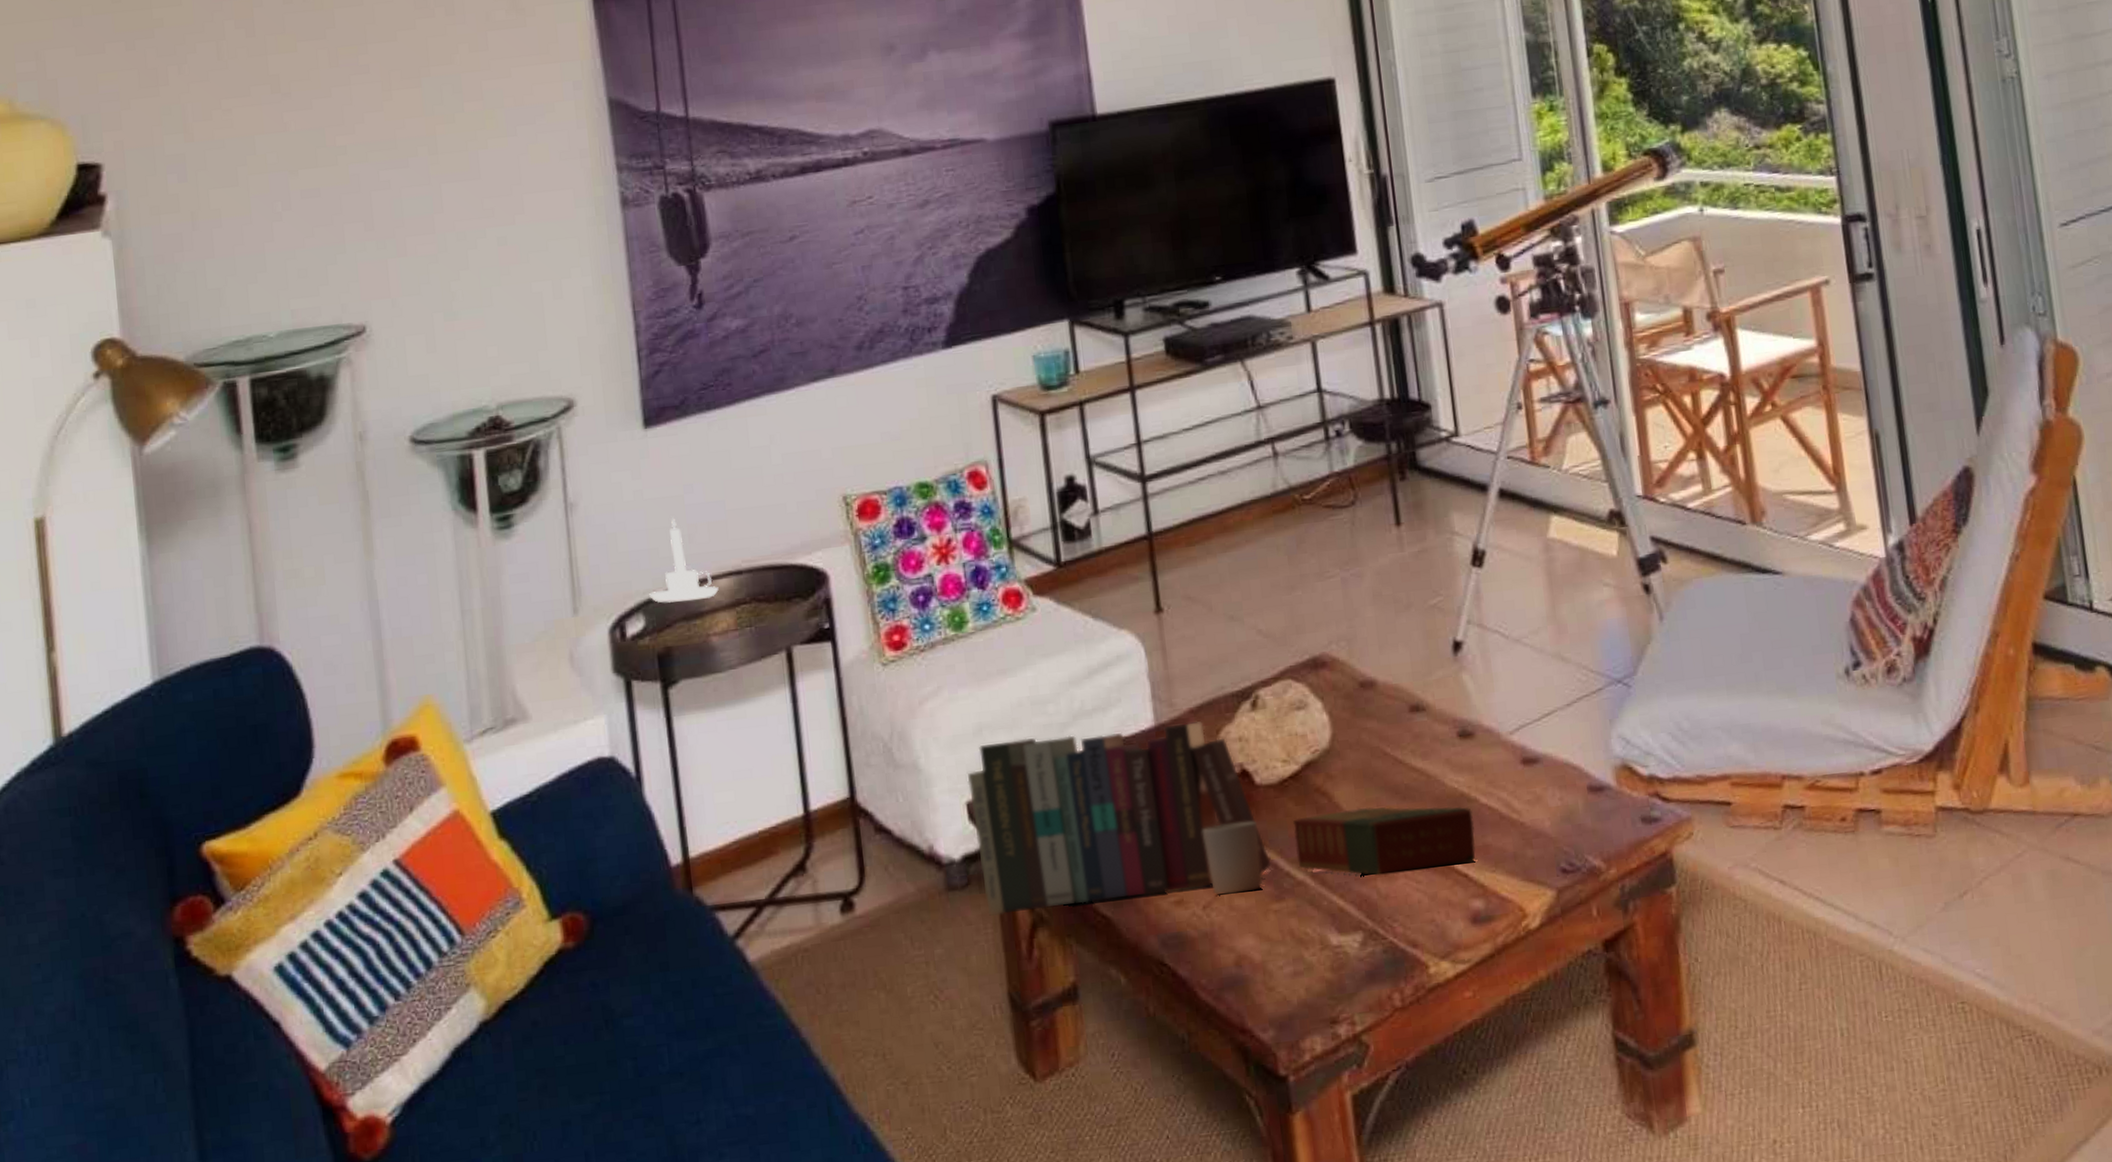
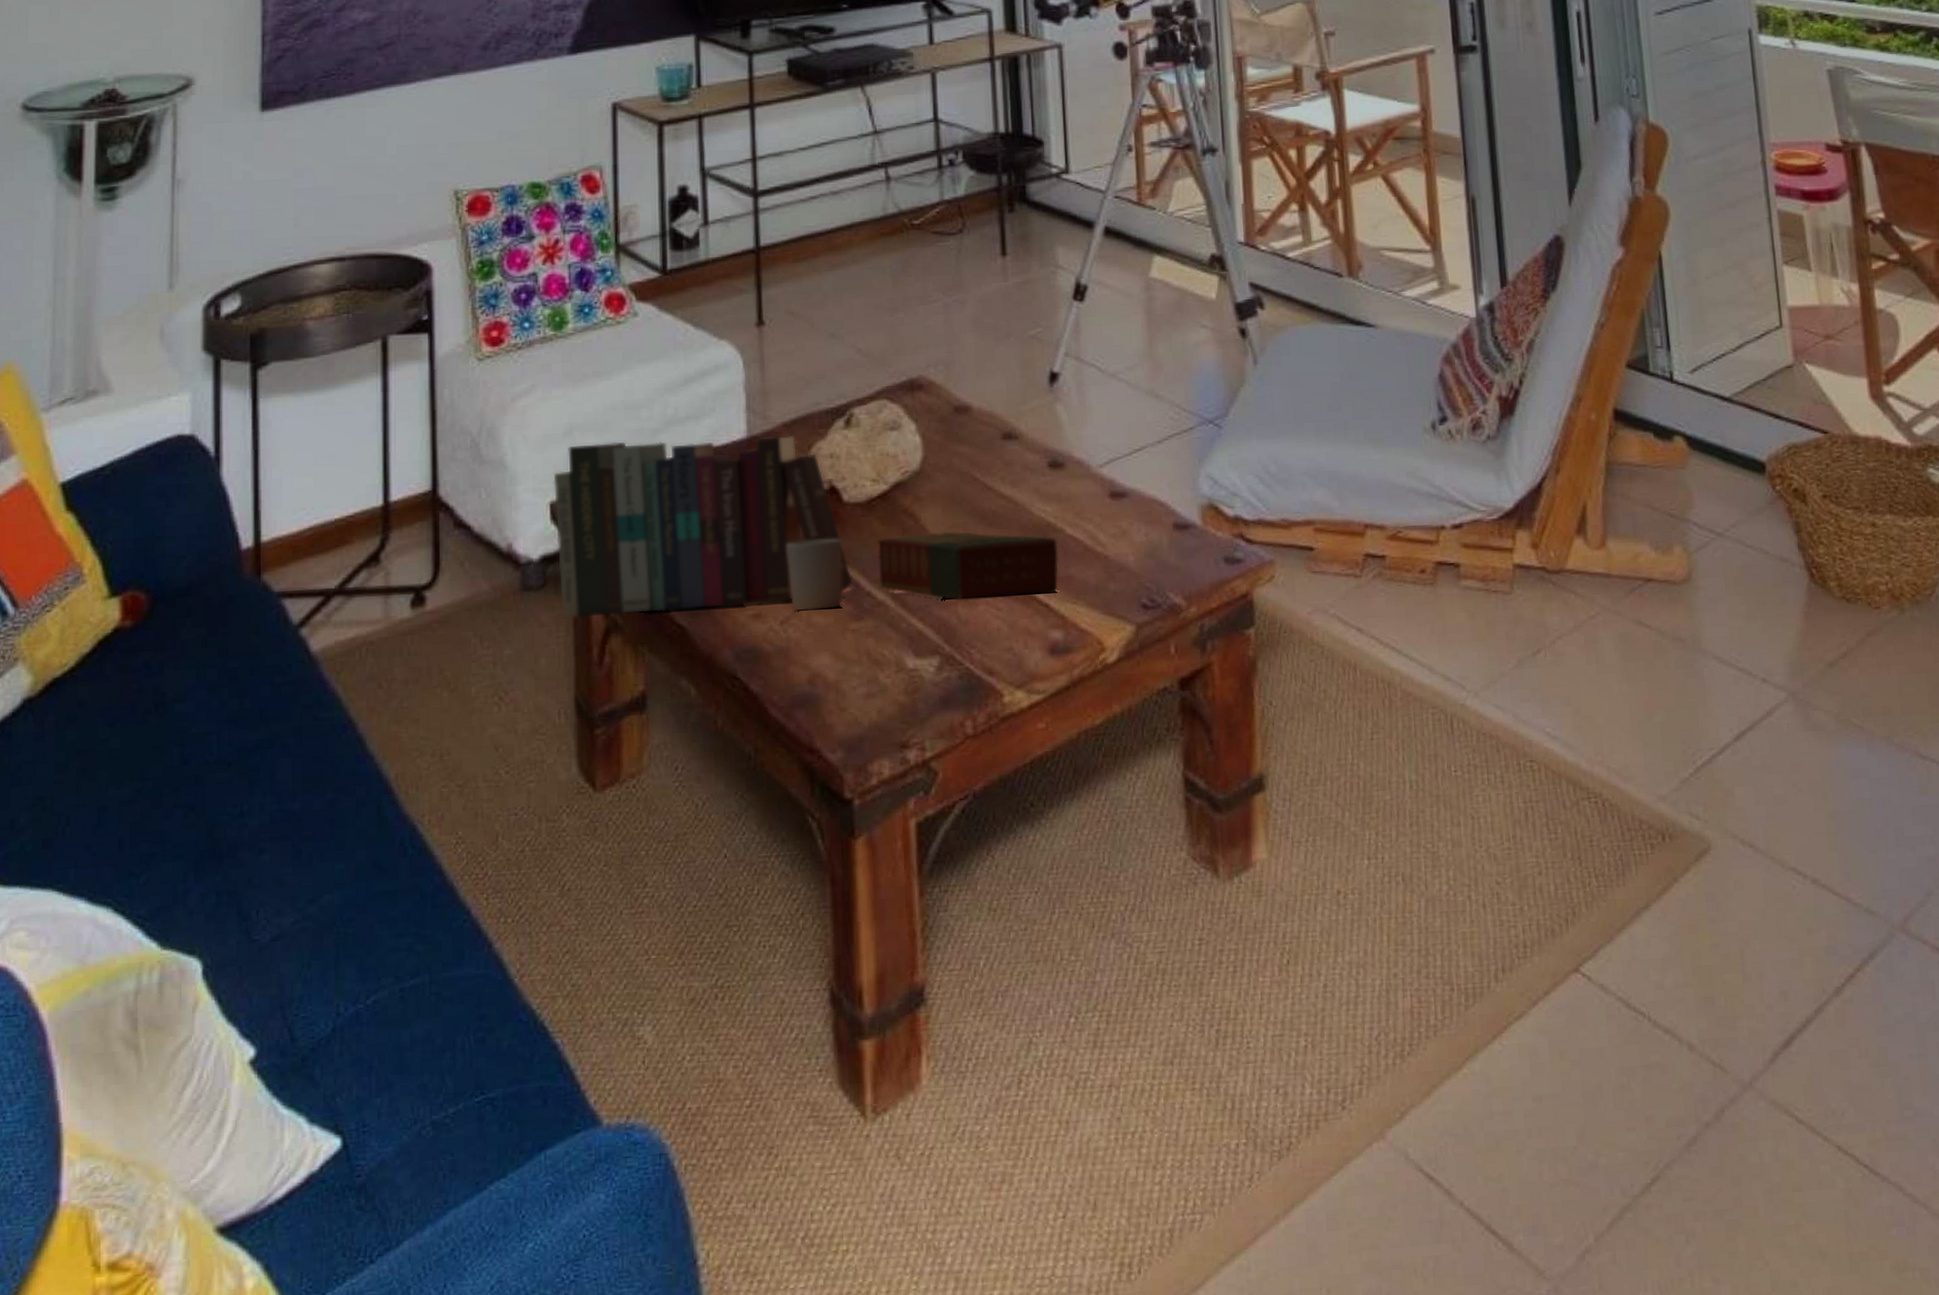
candle holder: present [649,517,719,603] -> none [248,200,320,285]

